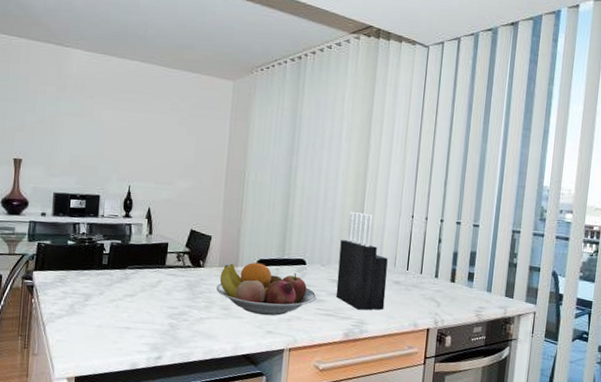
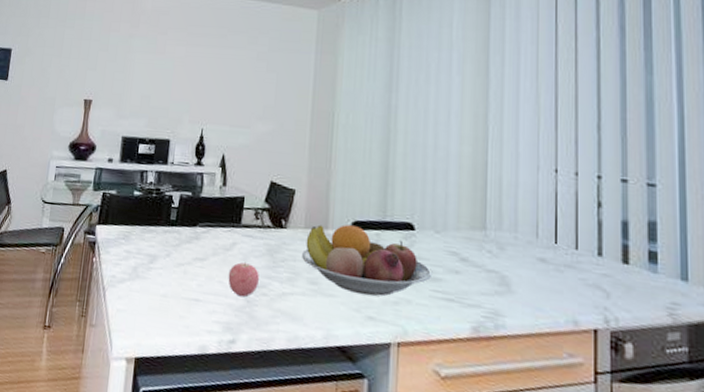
apple: none [154,295,181,323] -> present [228,262,259,298]
knife block: present [335,211,388,310] -> none [457,162,528,298]

